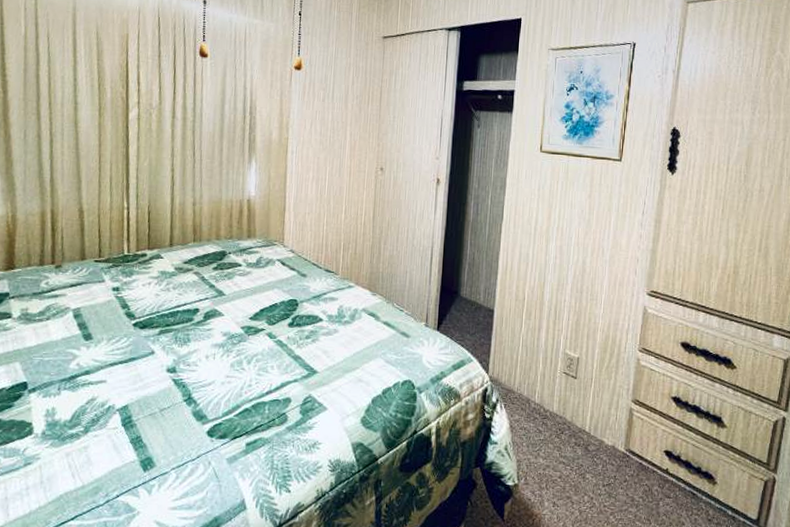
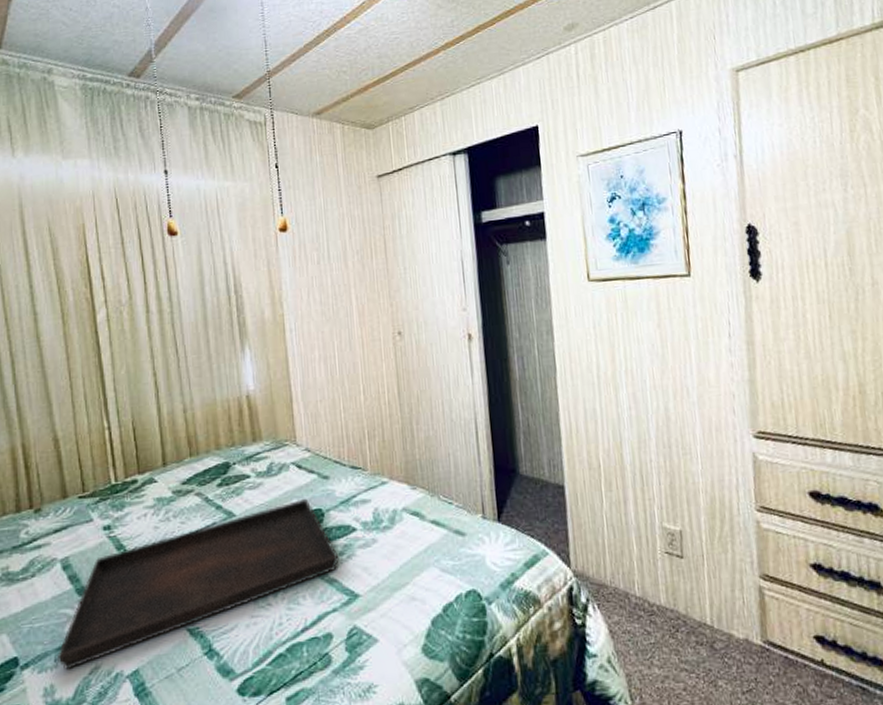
serving tray: none [59,289,305,397] -> present [56,498,339,669]

